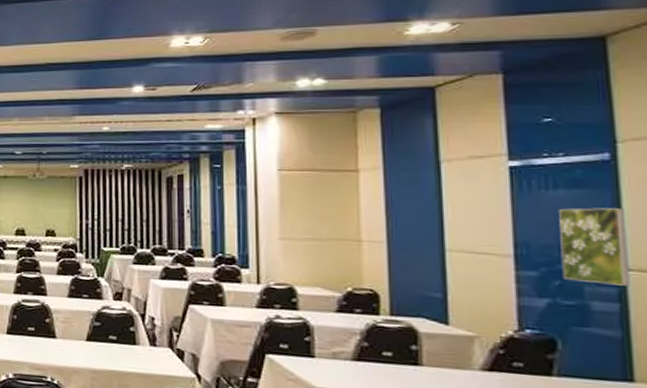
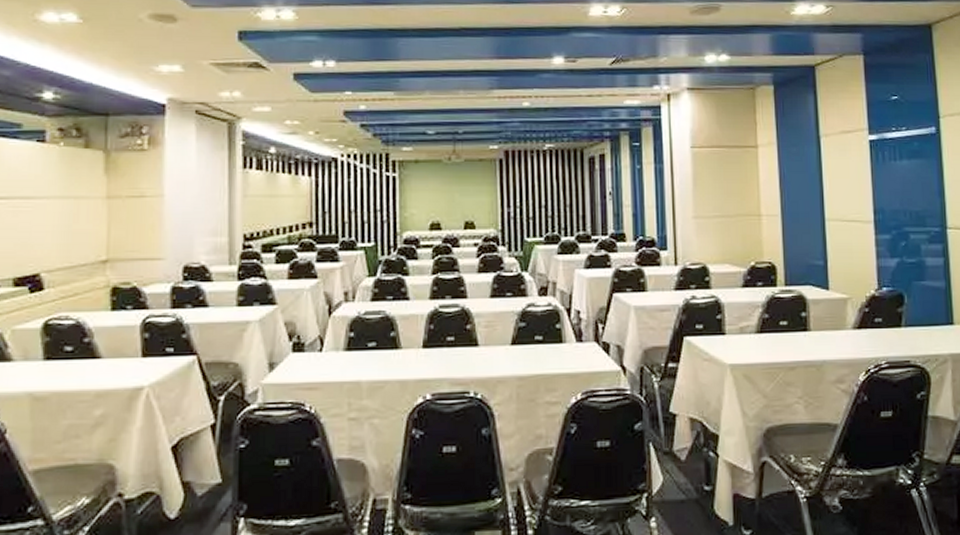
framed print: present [559,208,630,286] -> none [904,175,950,242]

